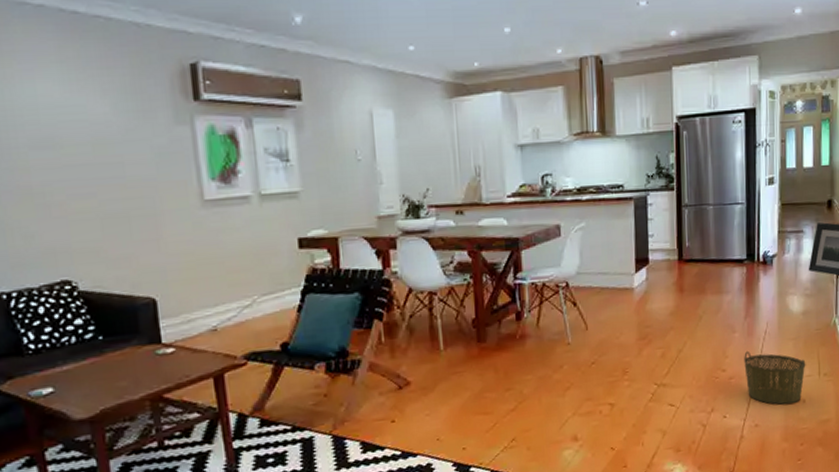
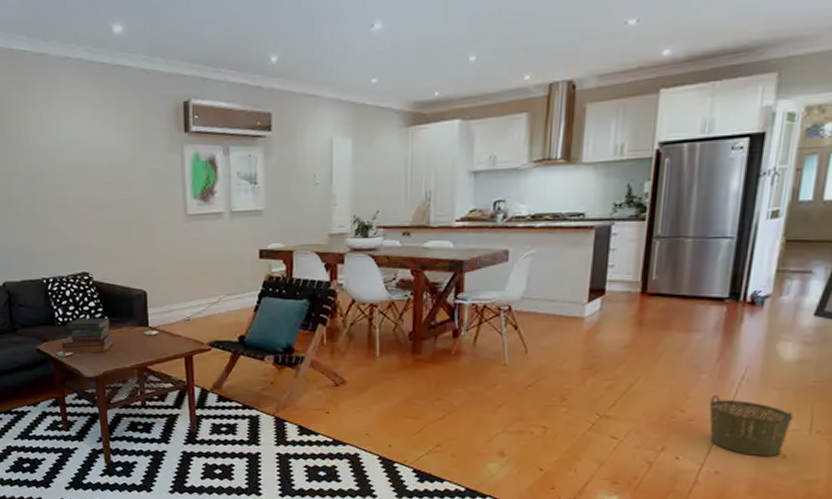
books: none [35,338,112,393] -> present [61,318,113,354]

